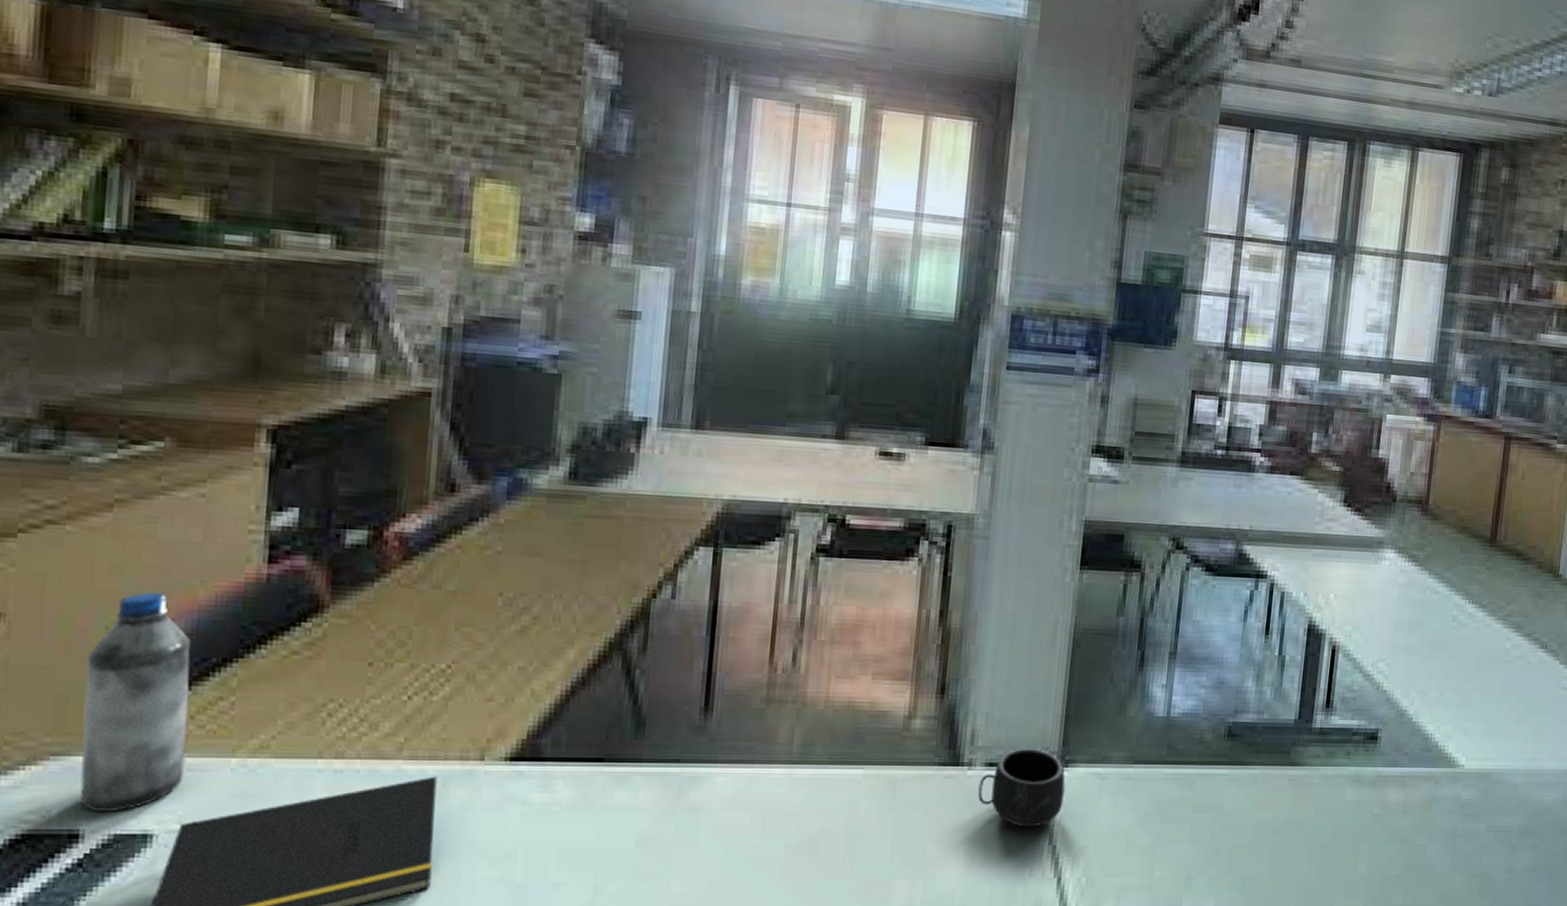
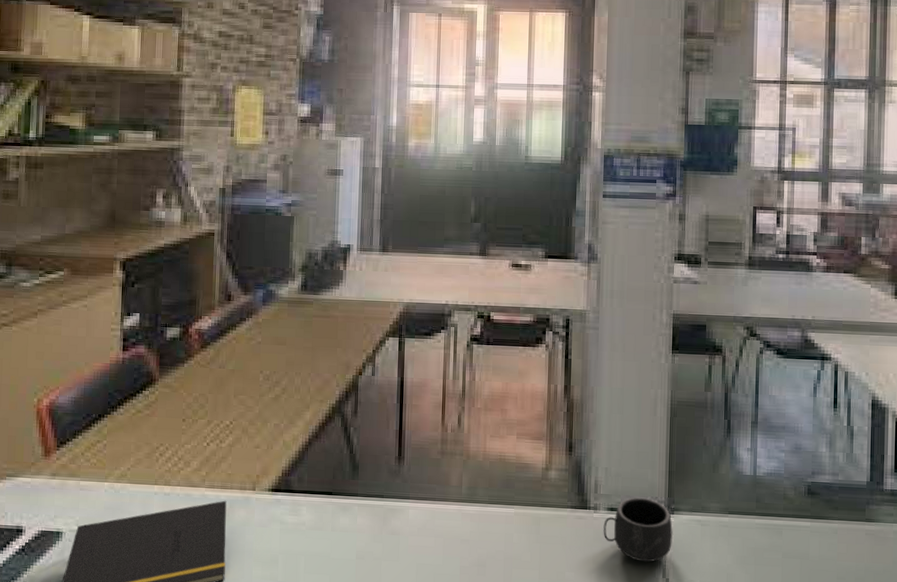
water bottle: present [80,591,192,812] -> none [22,370,81,516]

